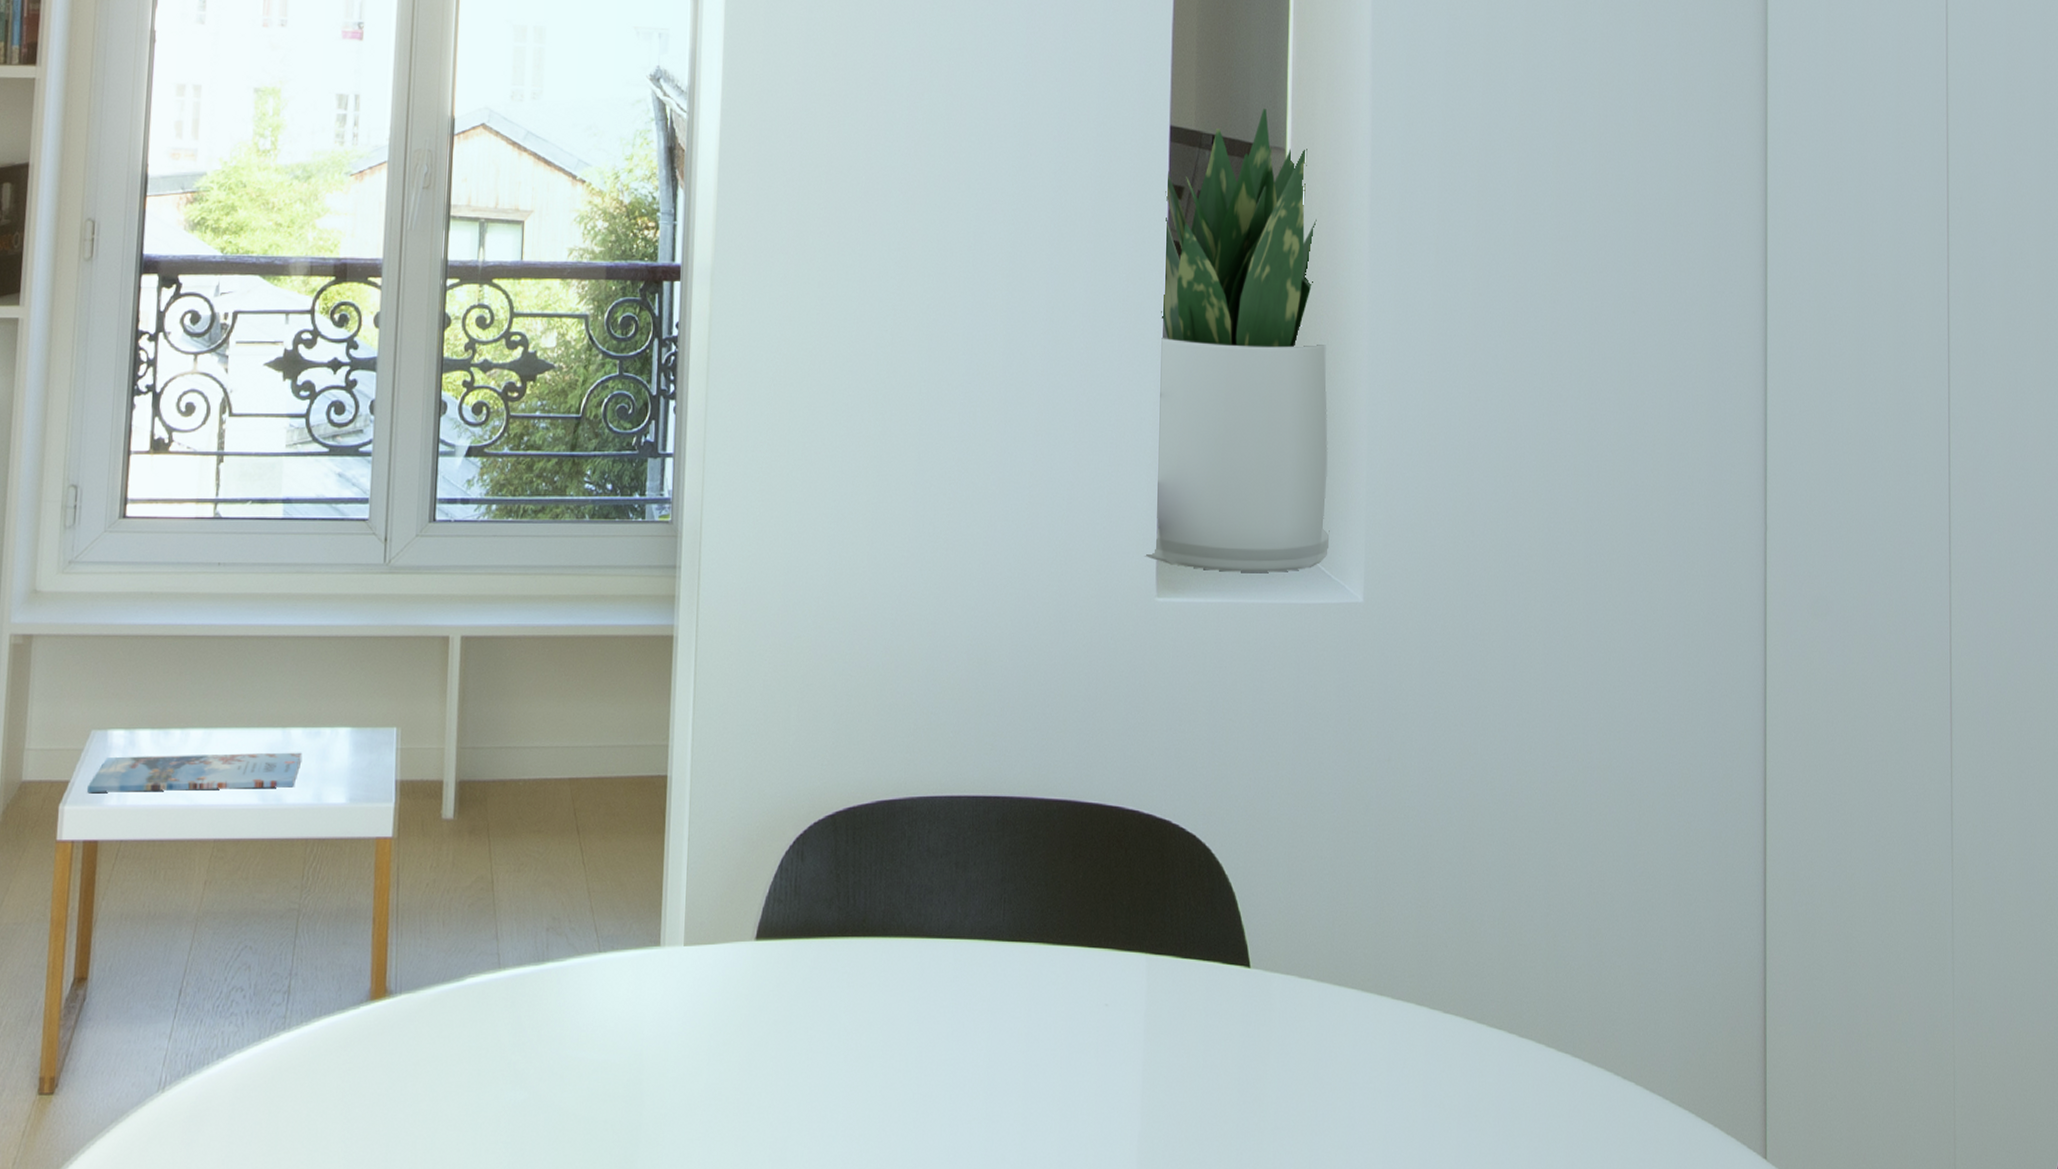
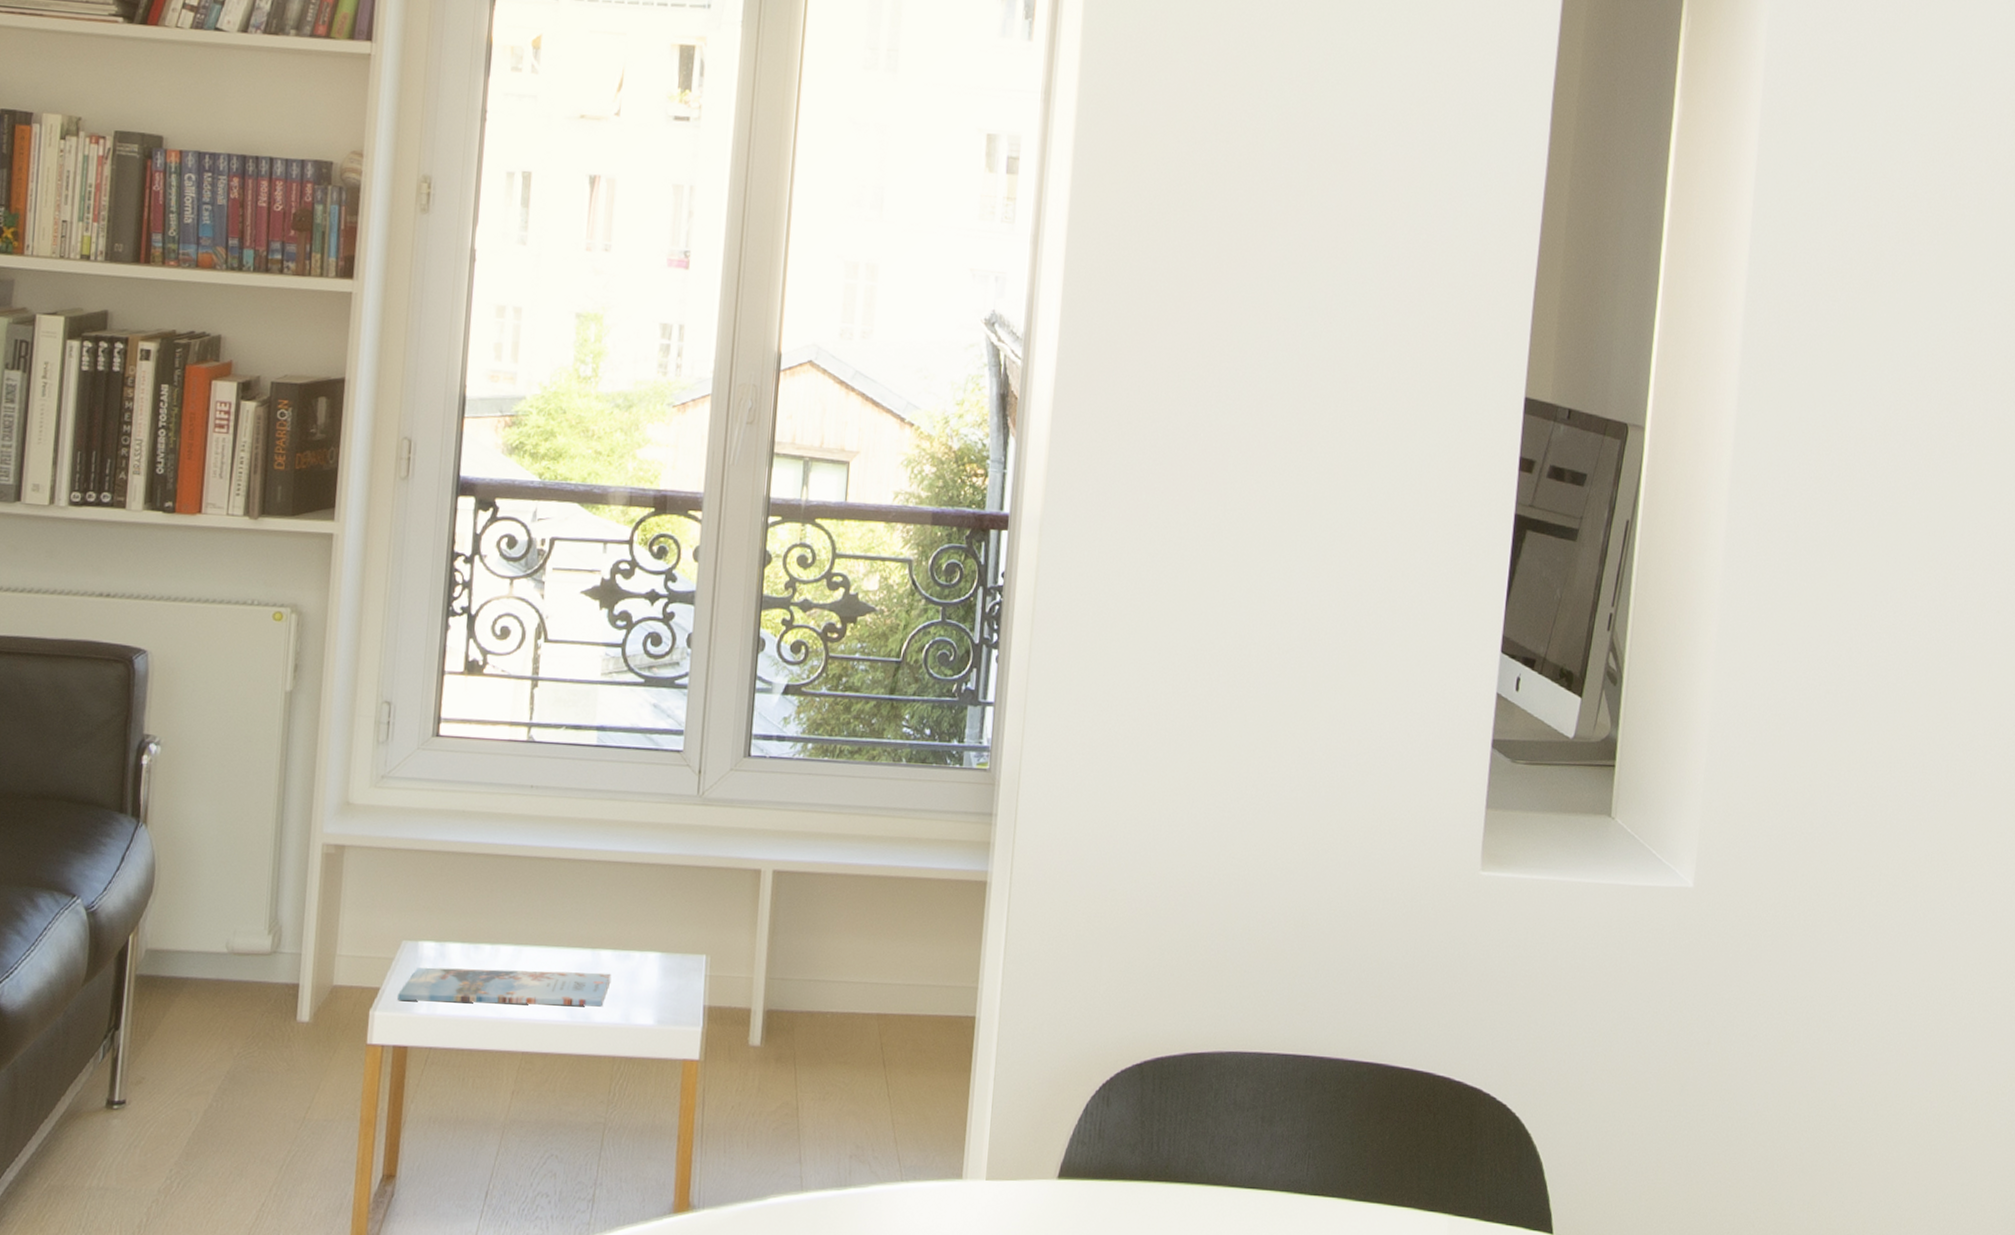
planter: present [1145,109,1330,572] -> none [1471,385,1673,853]

